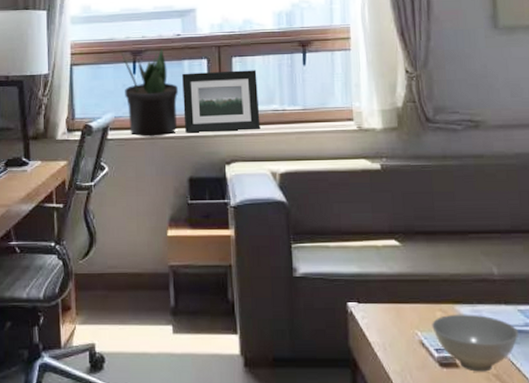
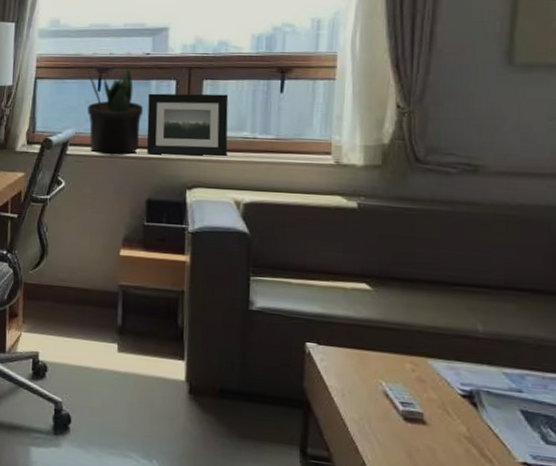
bowl: present [432,314,519,372] -> none [399,368,502,433]

